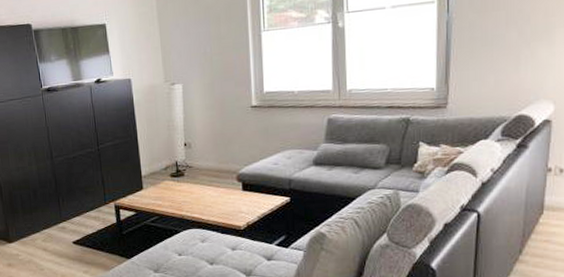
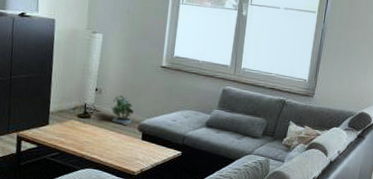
potted plant: none [203,145,229,178] -> present [111,94,134,126]

